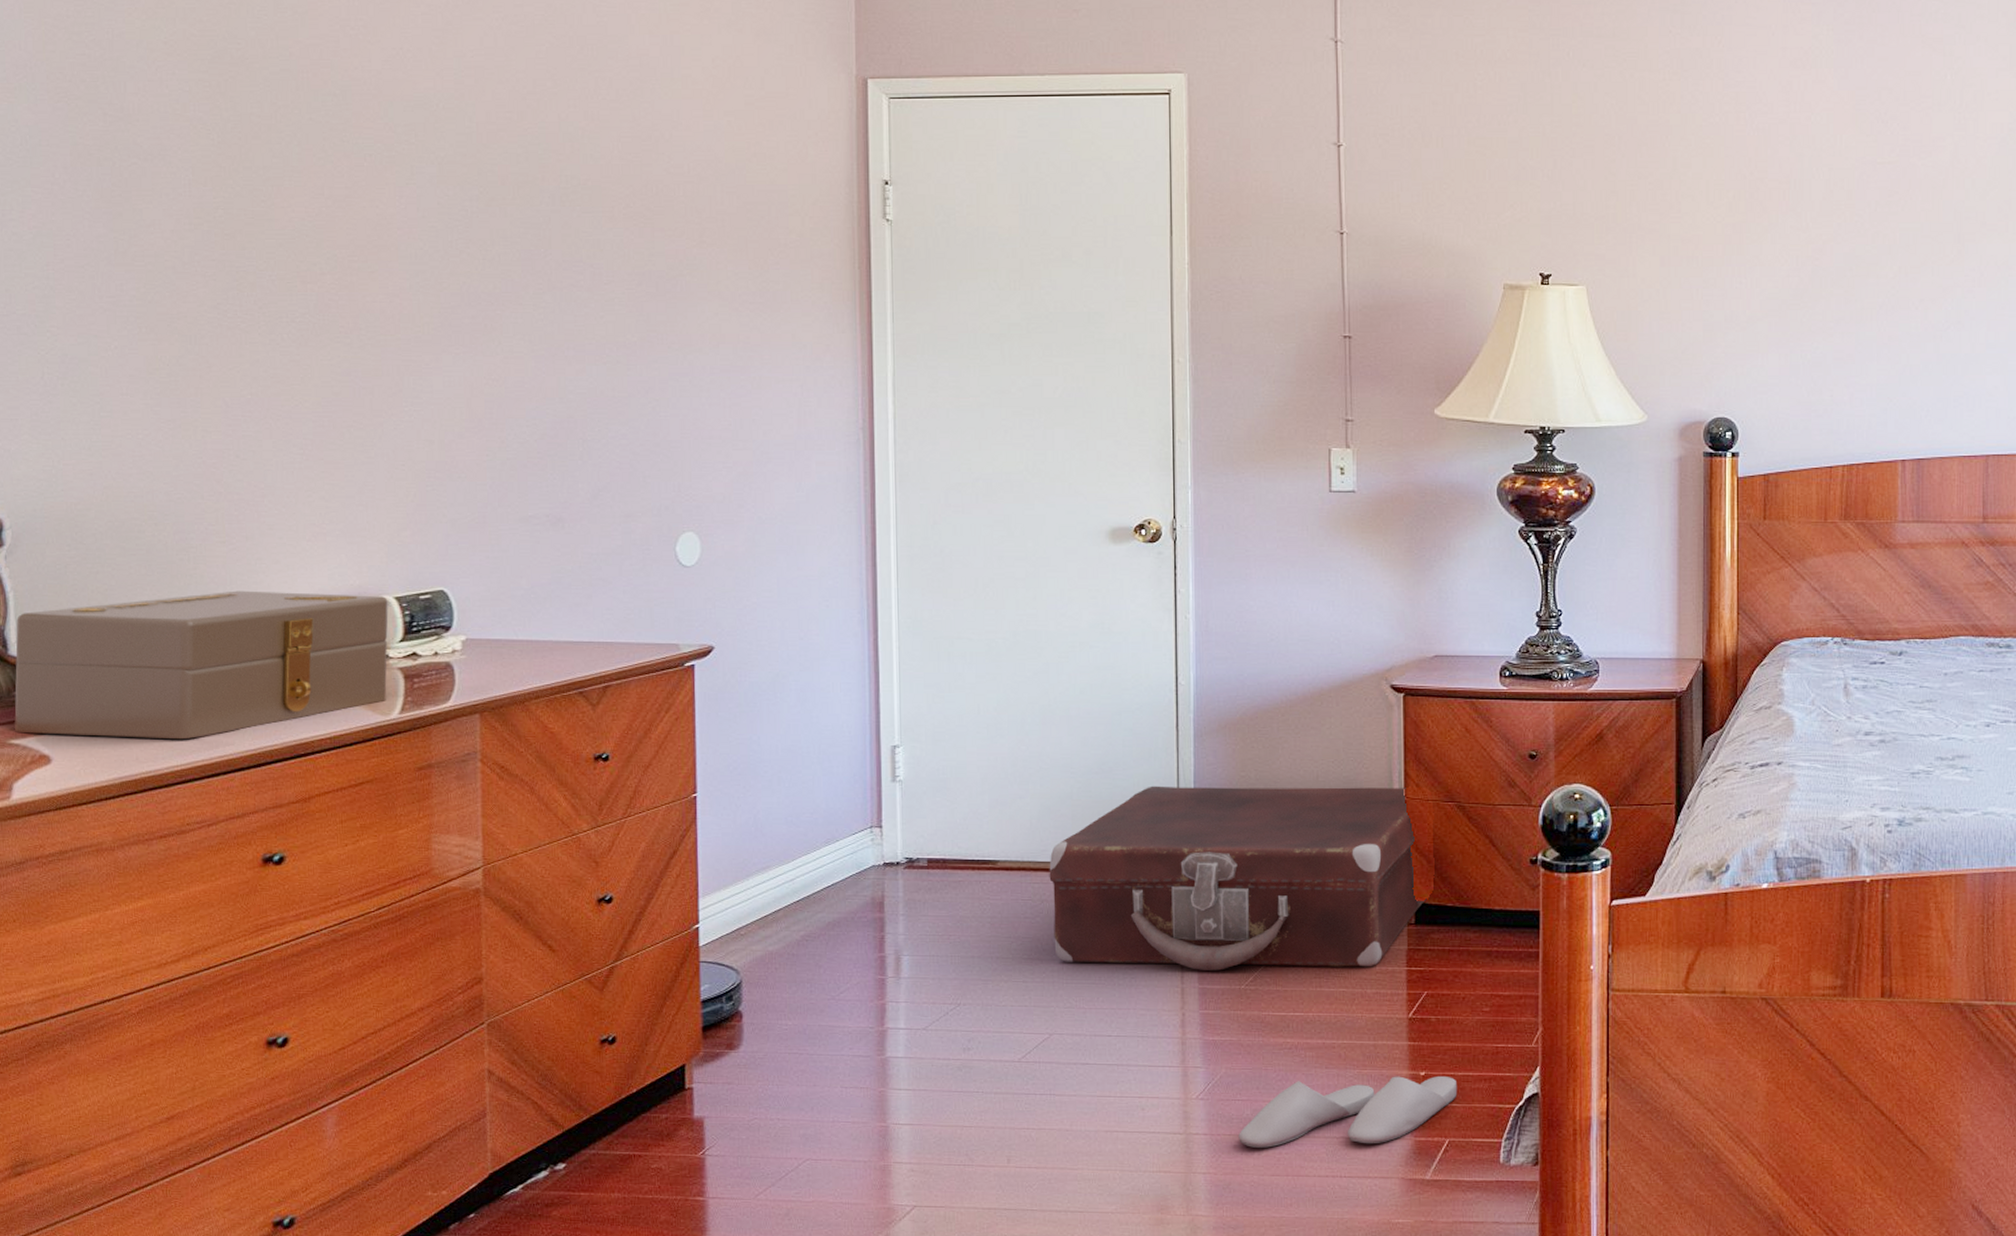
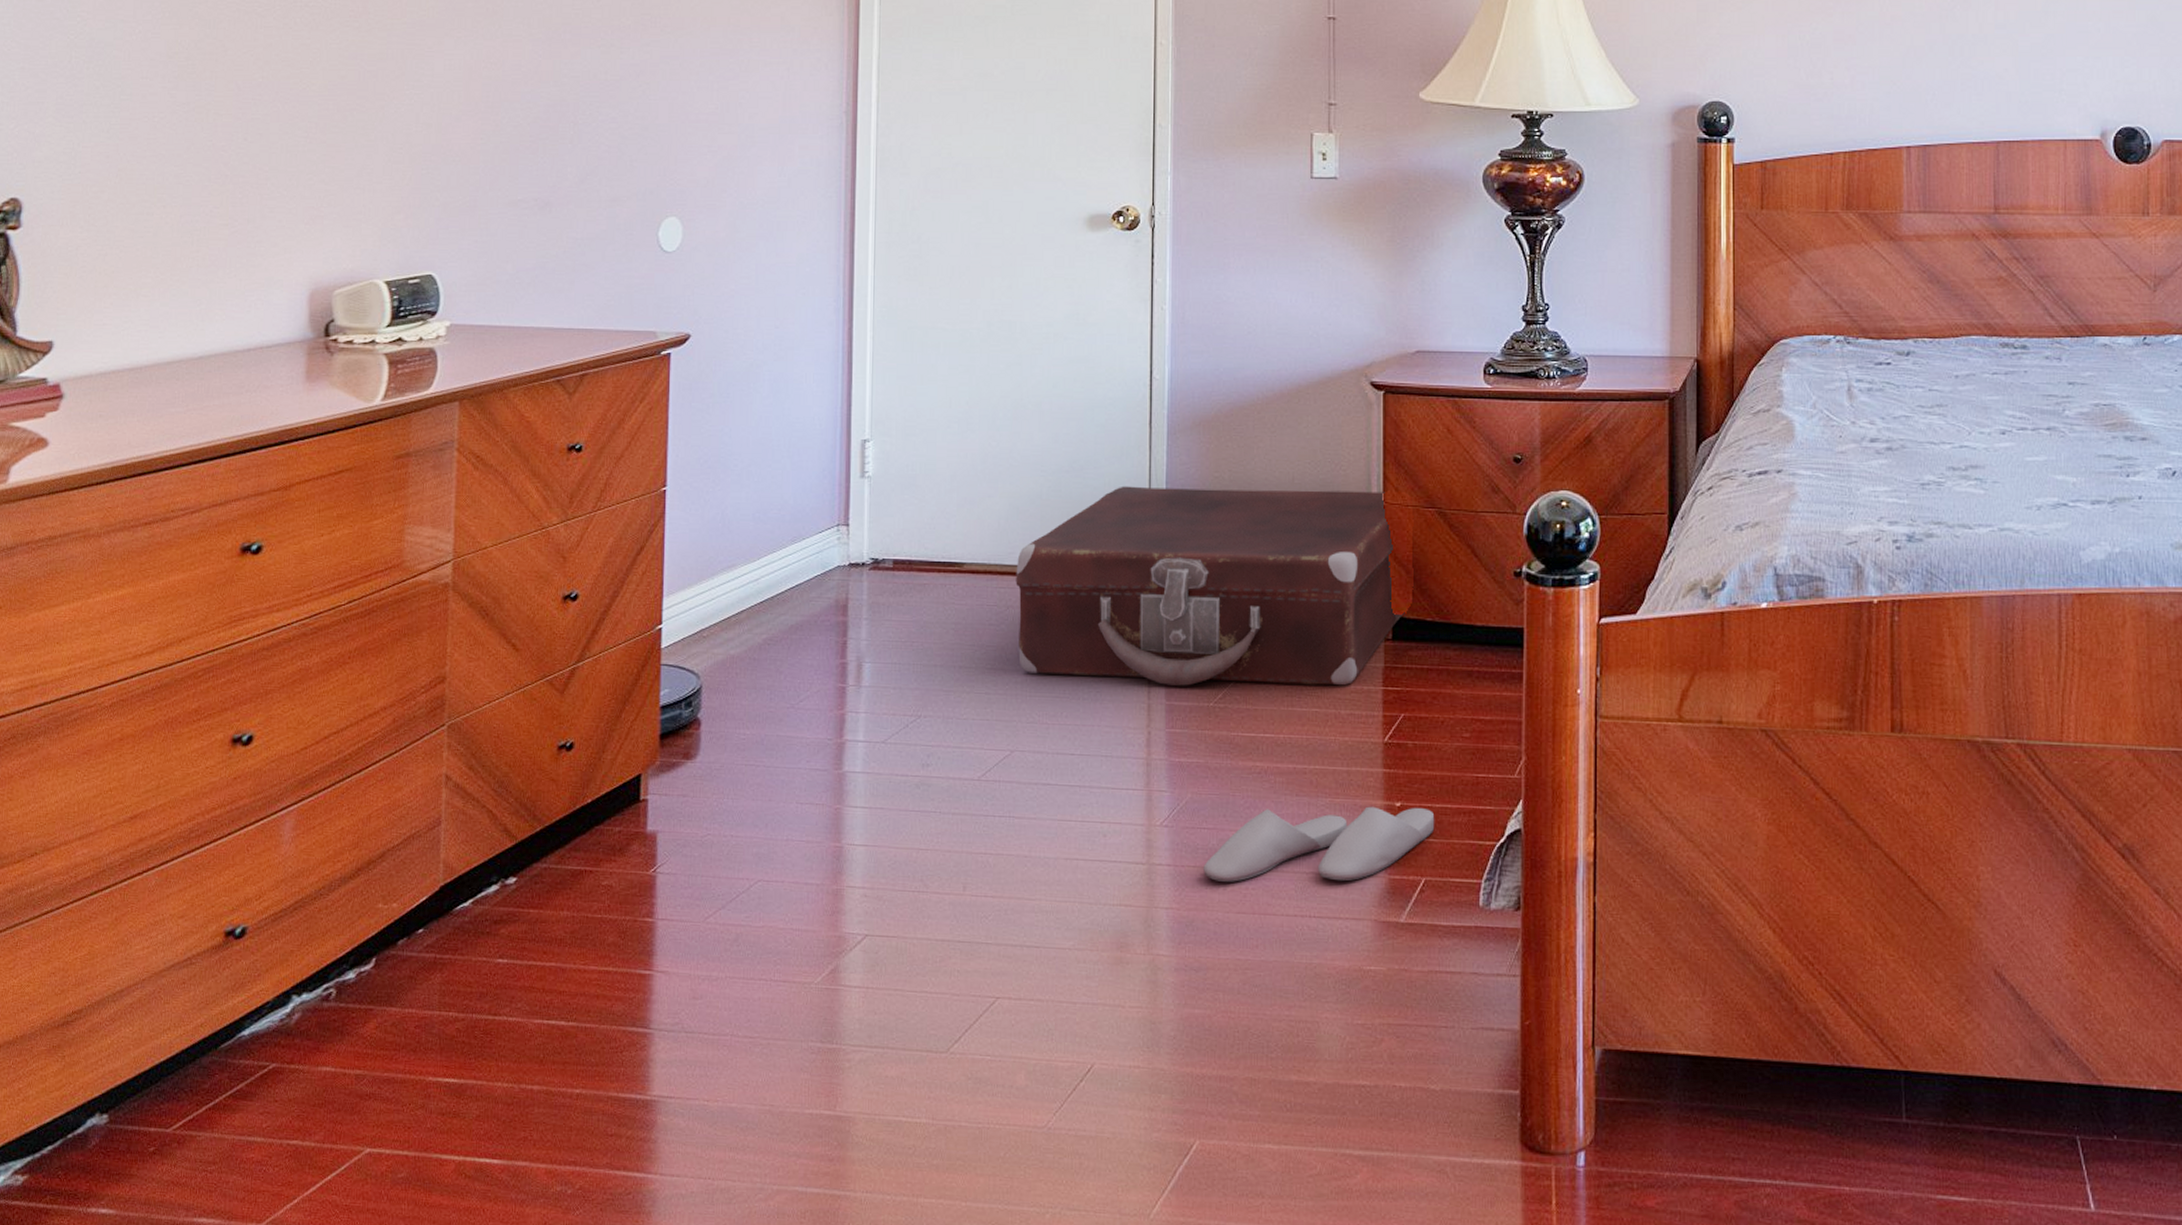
jewelry box: present [14,590,388,740] -> none [17,273,378,425]

